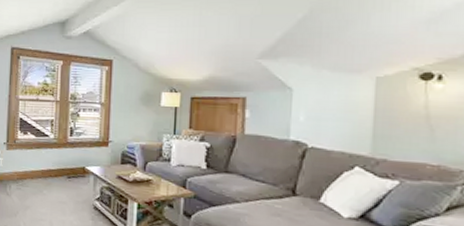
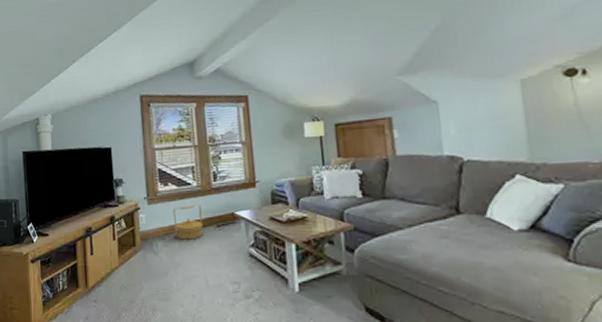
woven basket: none [28,154,56,187] -> present [172,204,203,240]

